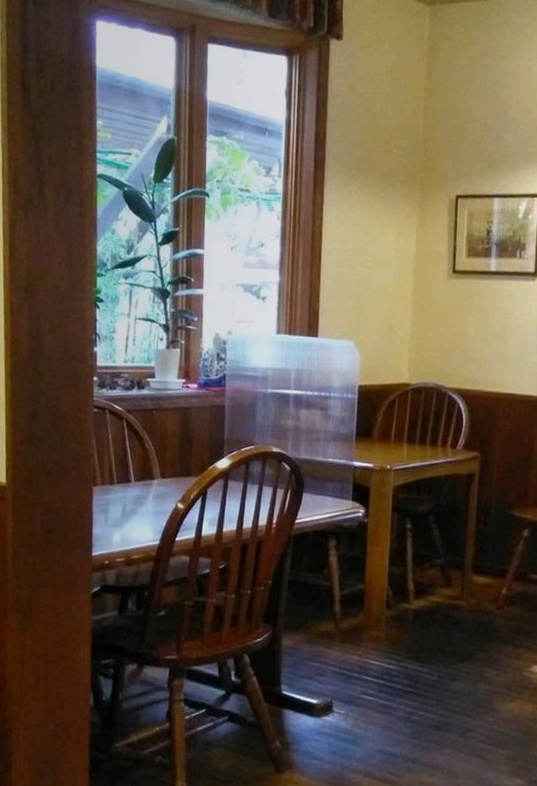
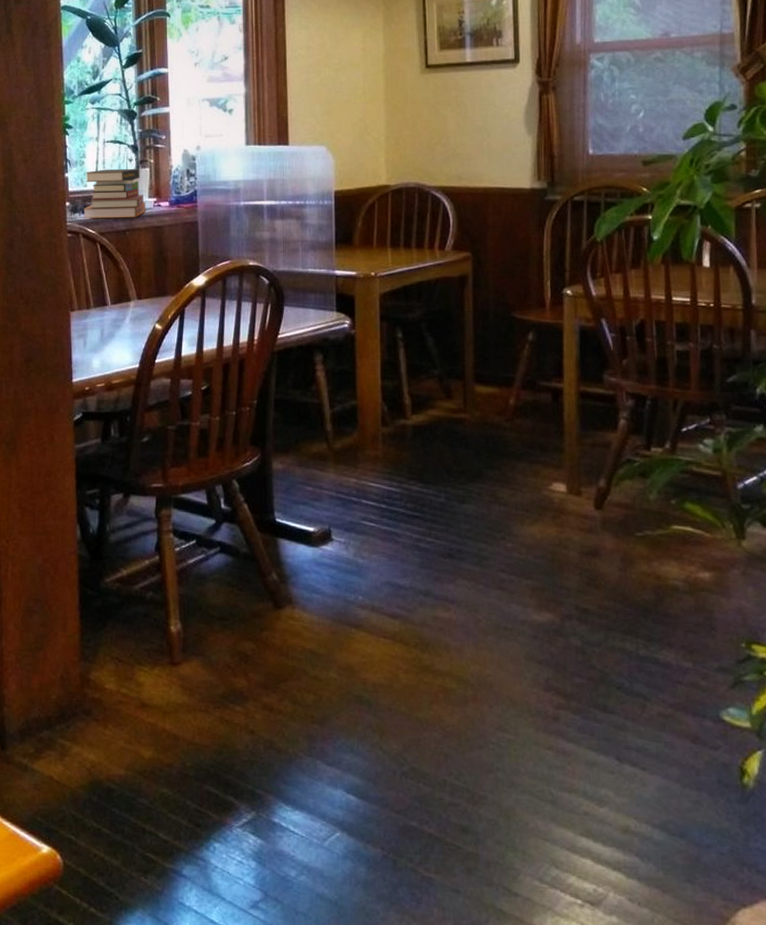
books: none [110,346,174,398] -> present [83,168,146,219]

